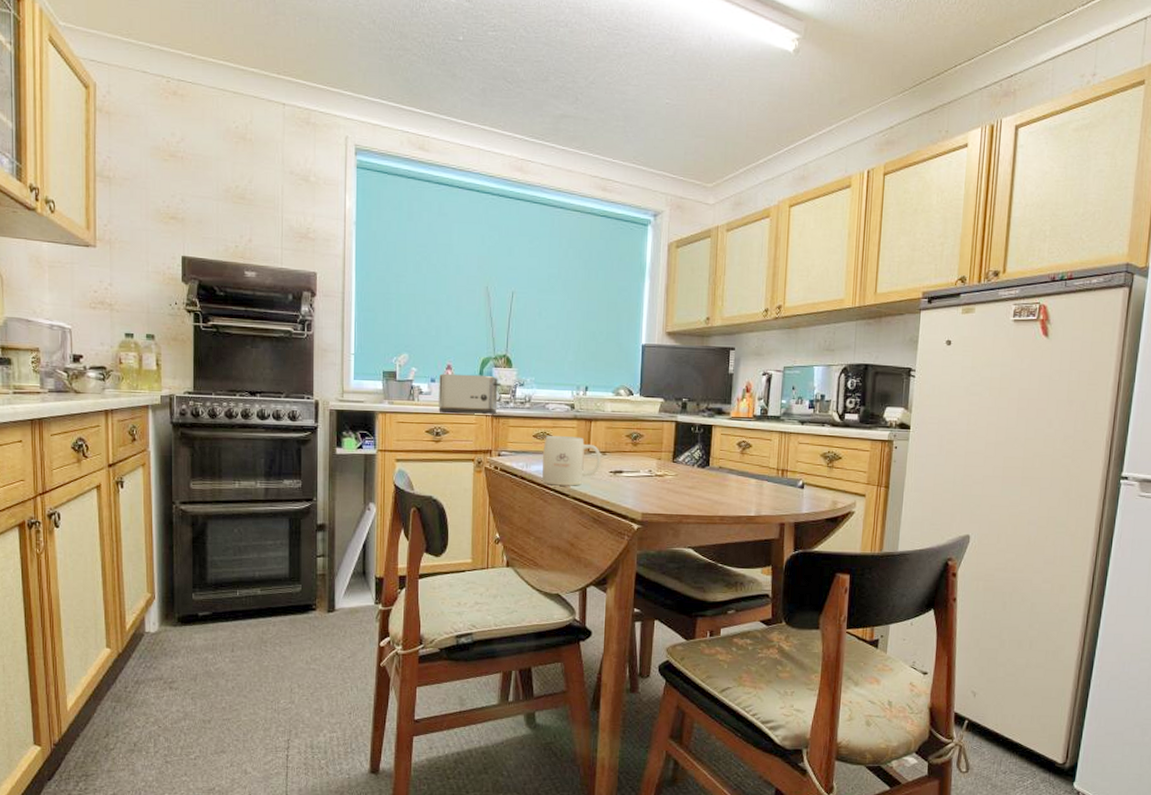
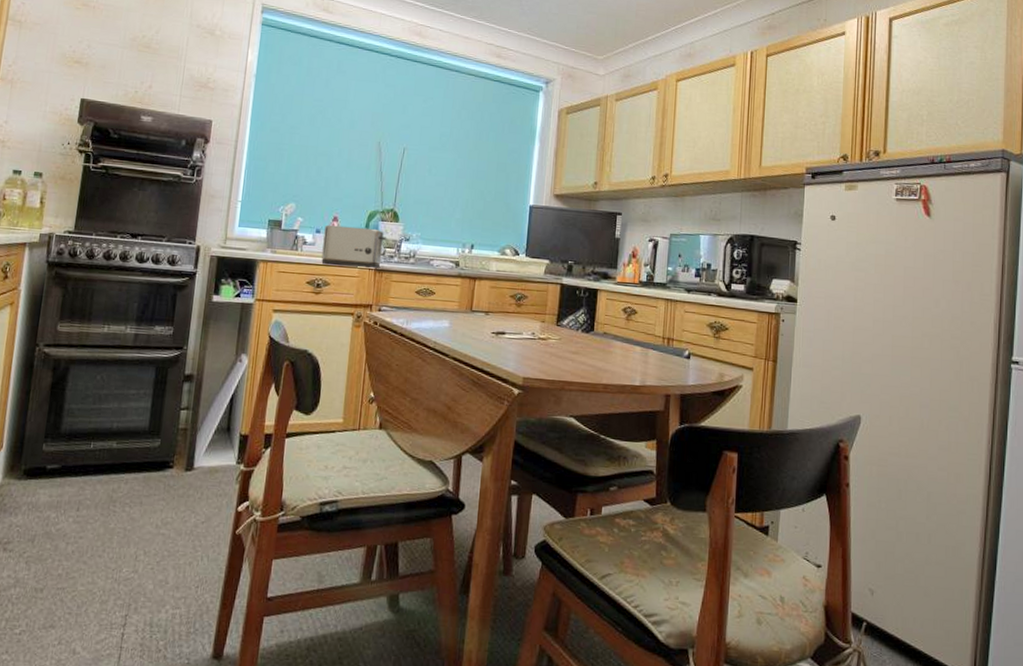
mug: present [542,435,601,486] -> none [422,292,484,346]

